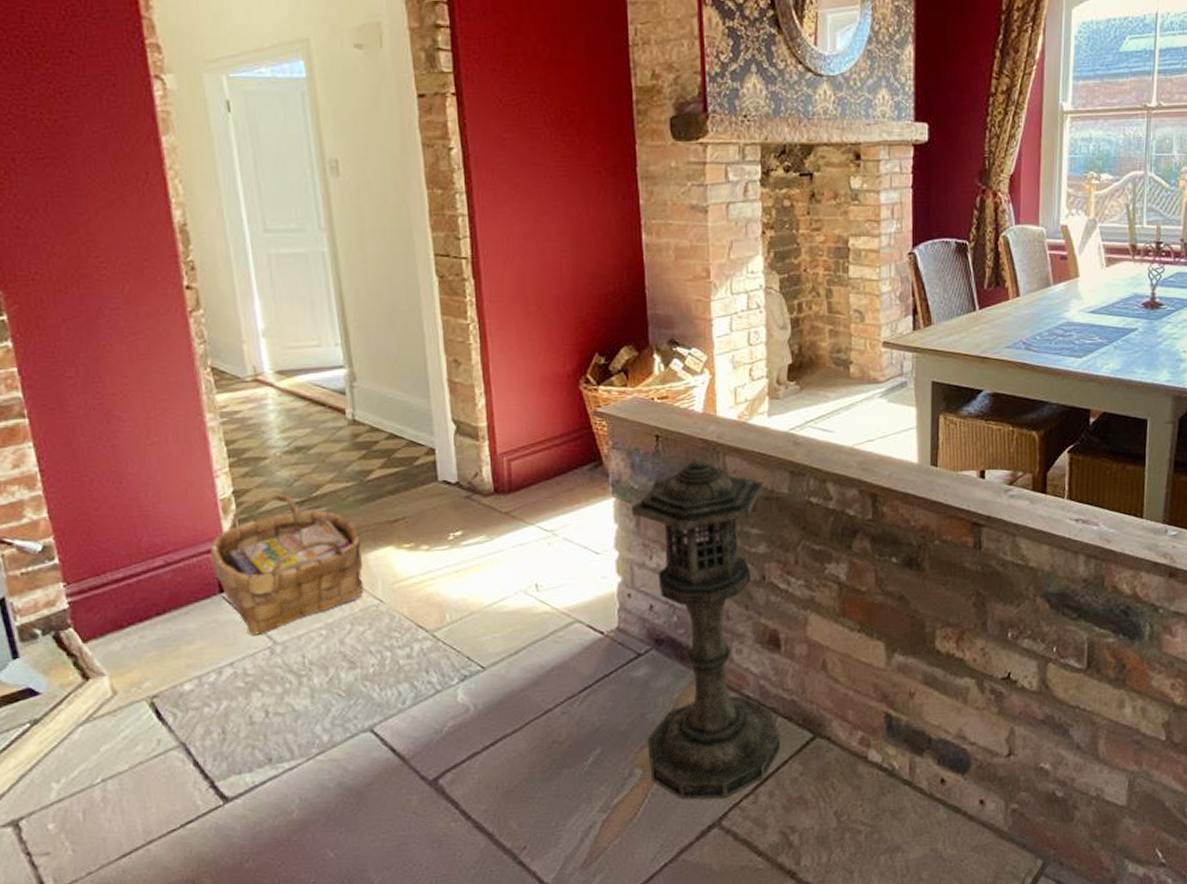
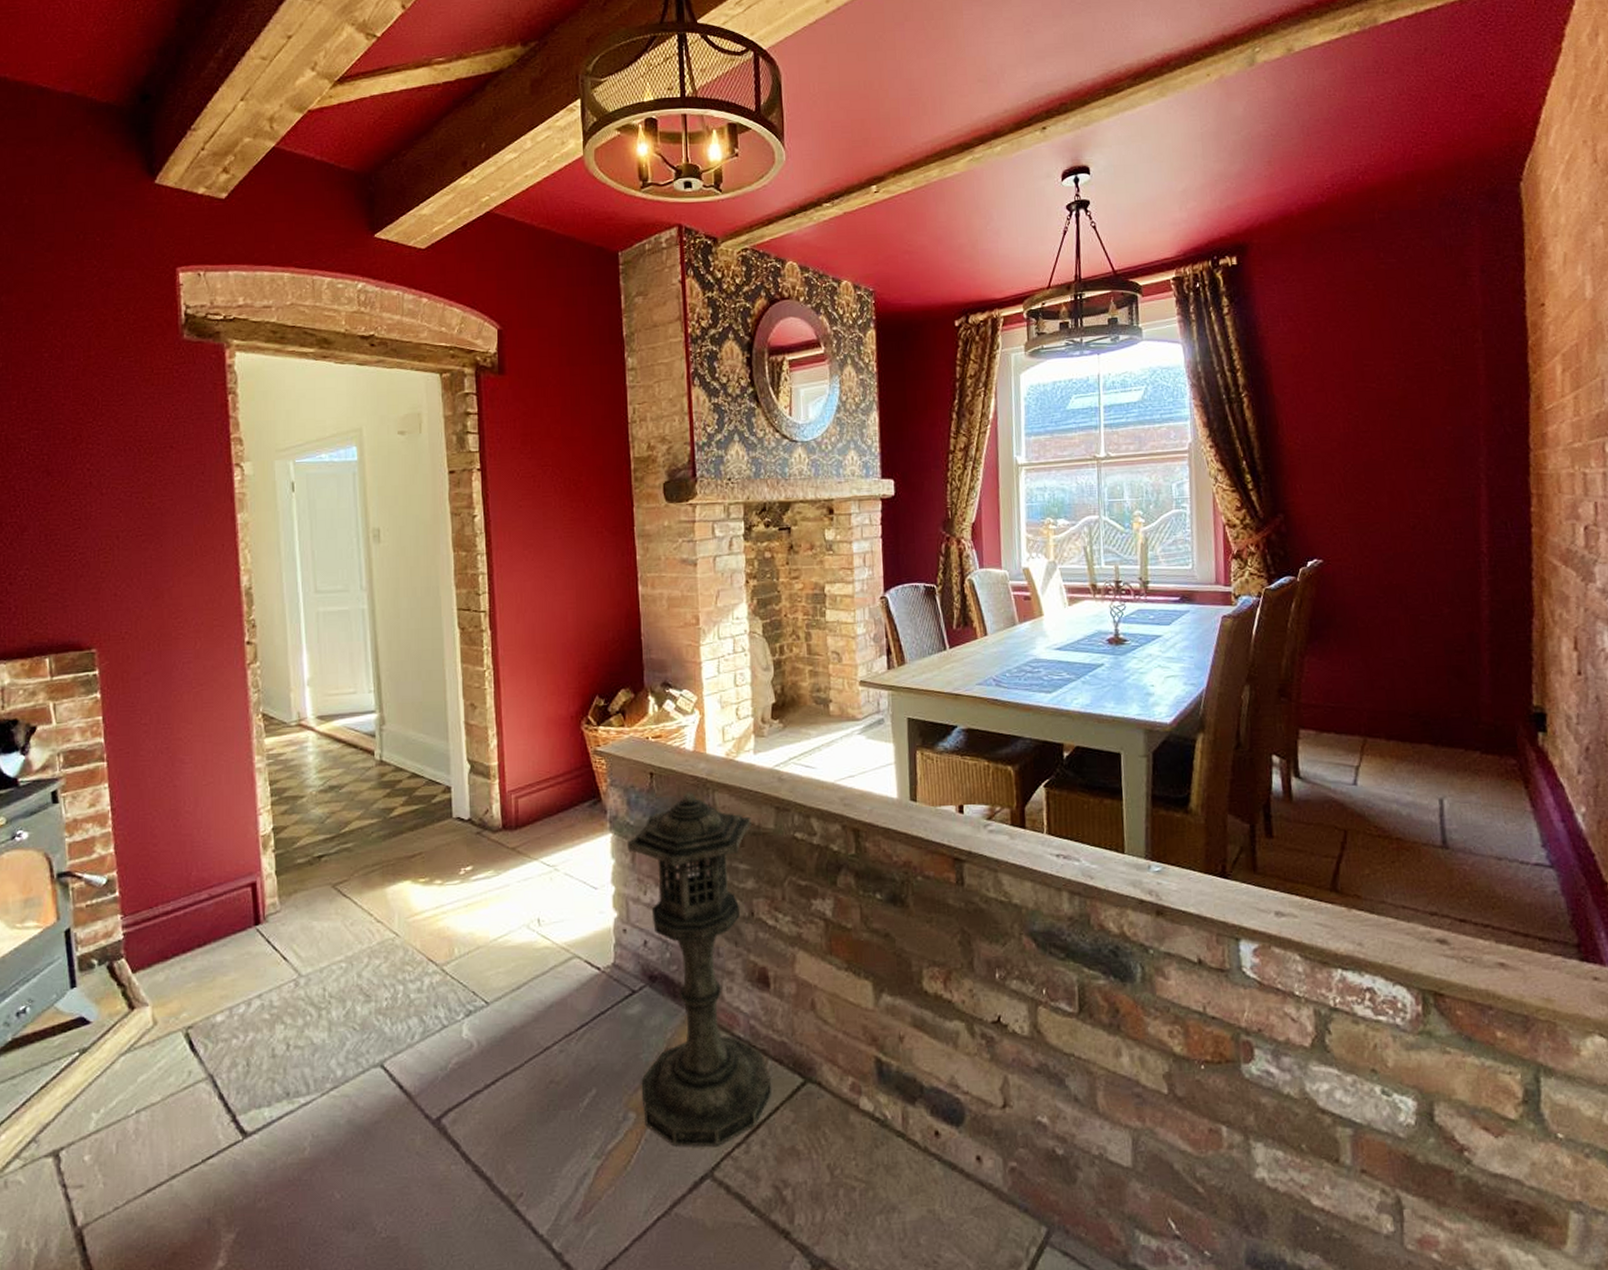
woven basket: present [209,493,364,635] -> none [249,829,382,967]

